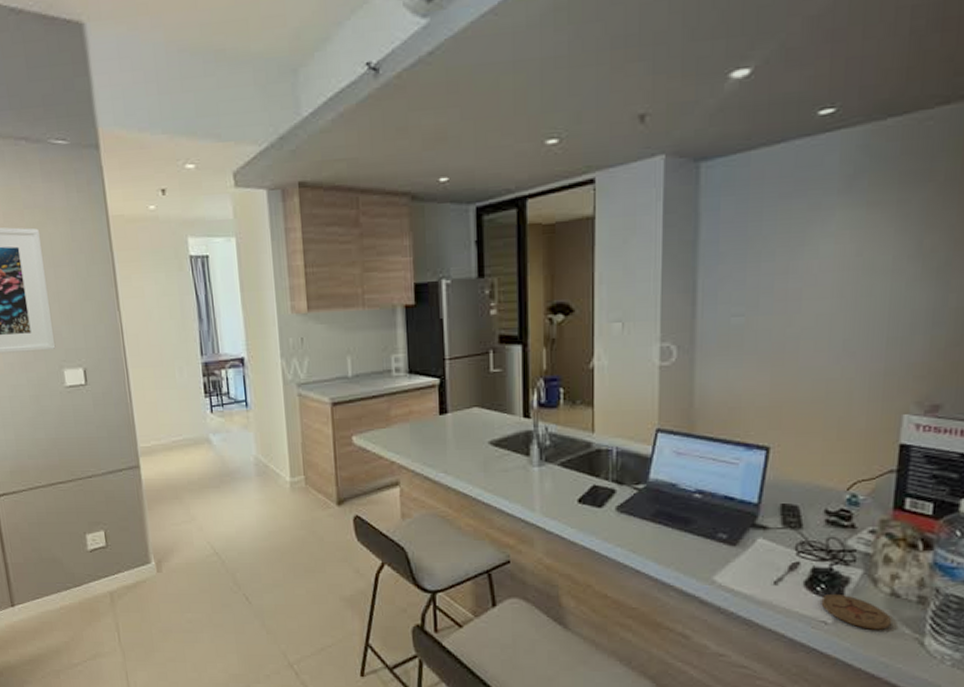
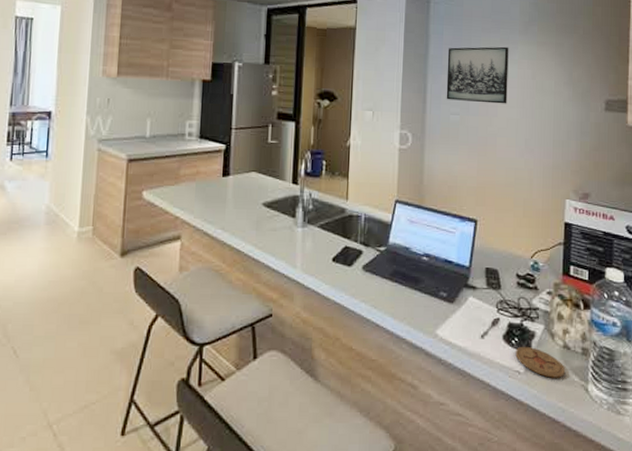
wall art: none [725,215,821,298] -> present [446,46,509,104]

